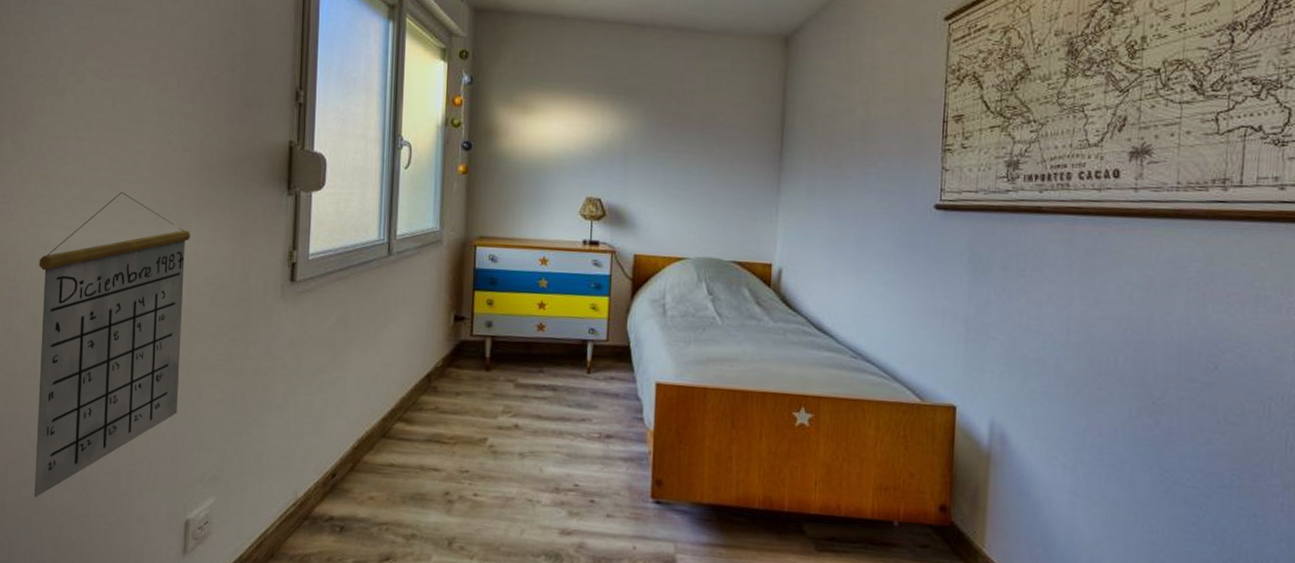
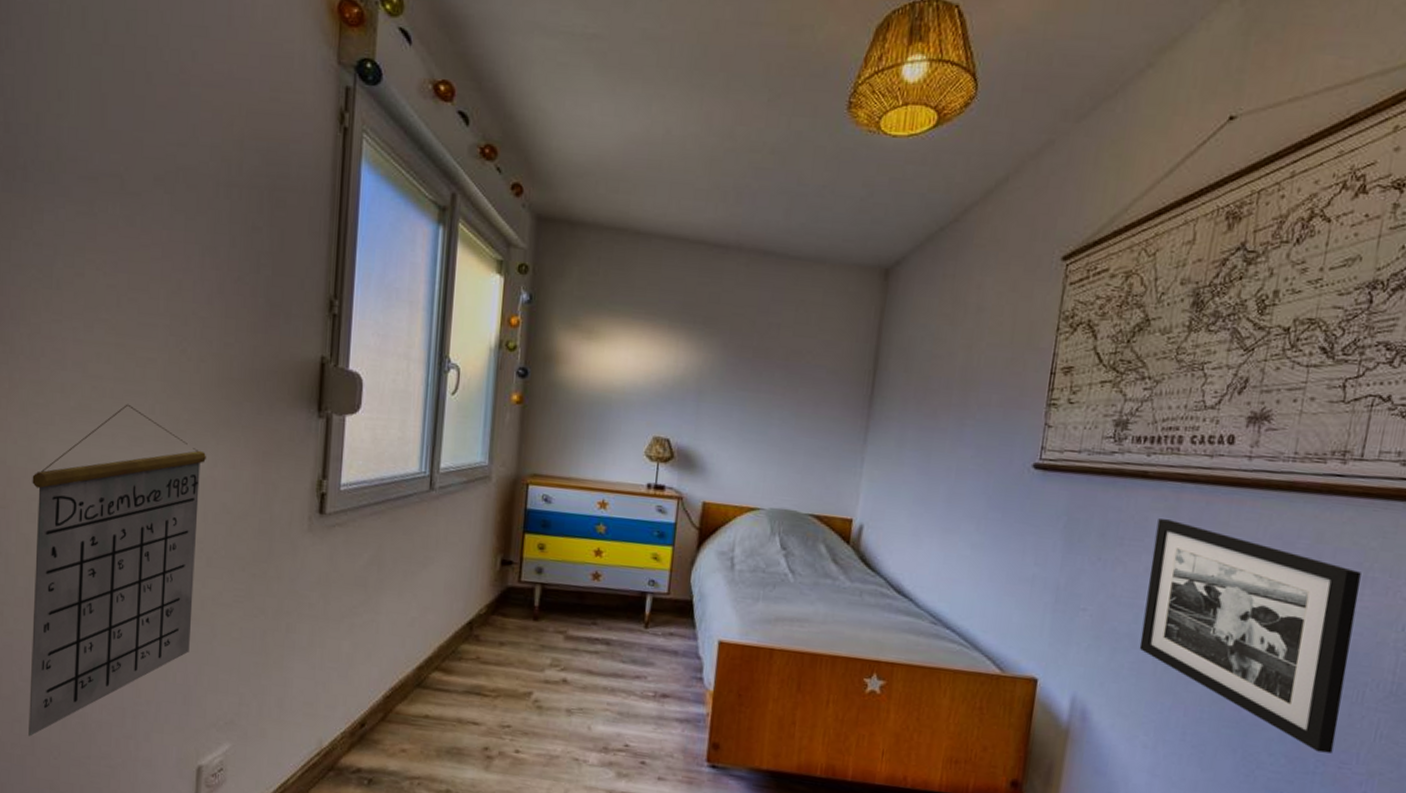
picture frame: none [1049,250,1254,467] -> present [1139,519,1361,754]

